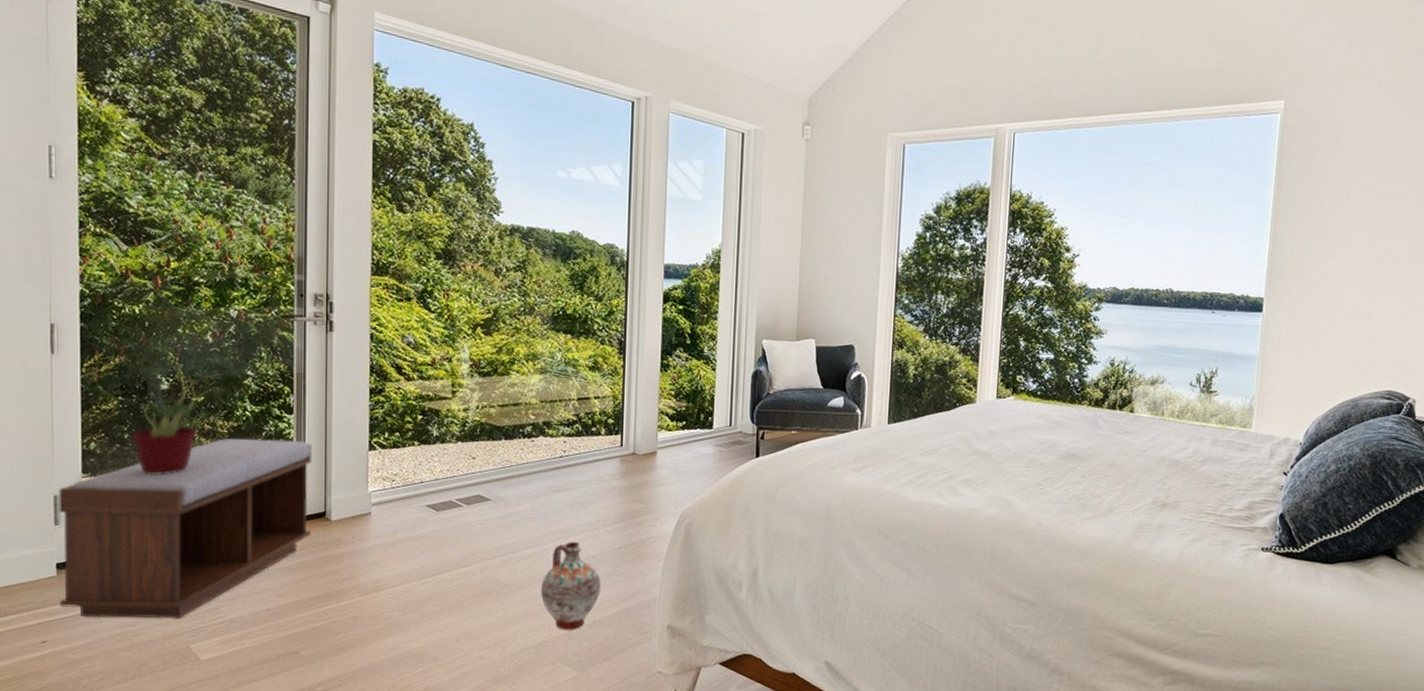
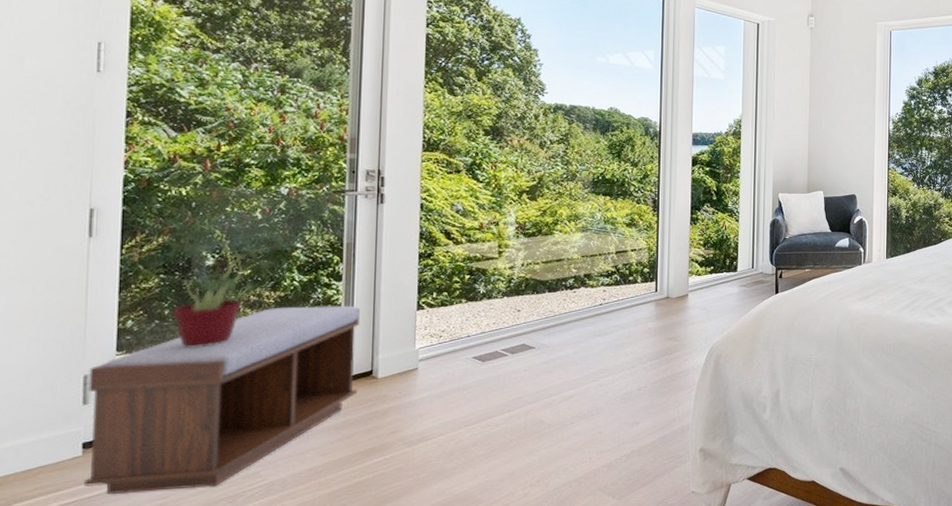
ceramic jug: present [541,541,601,630] -> none [583,379,639,462]

